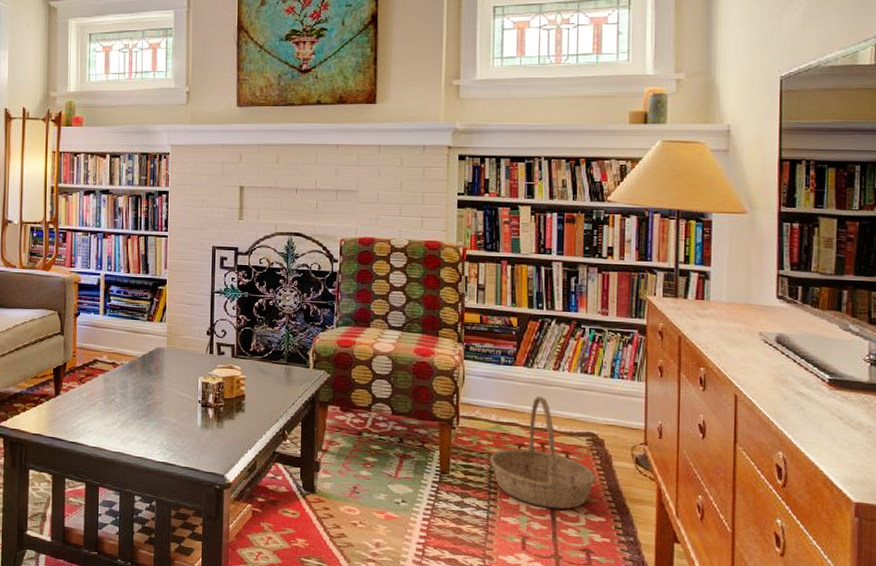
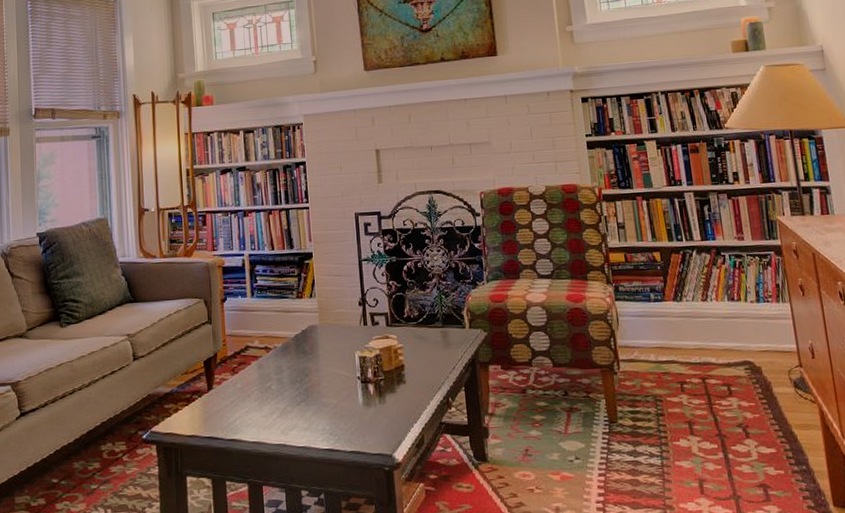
basket: present [489,396,596,510] -> none [654,329,760,446]

